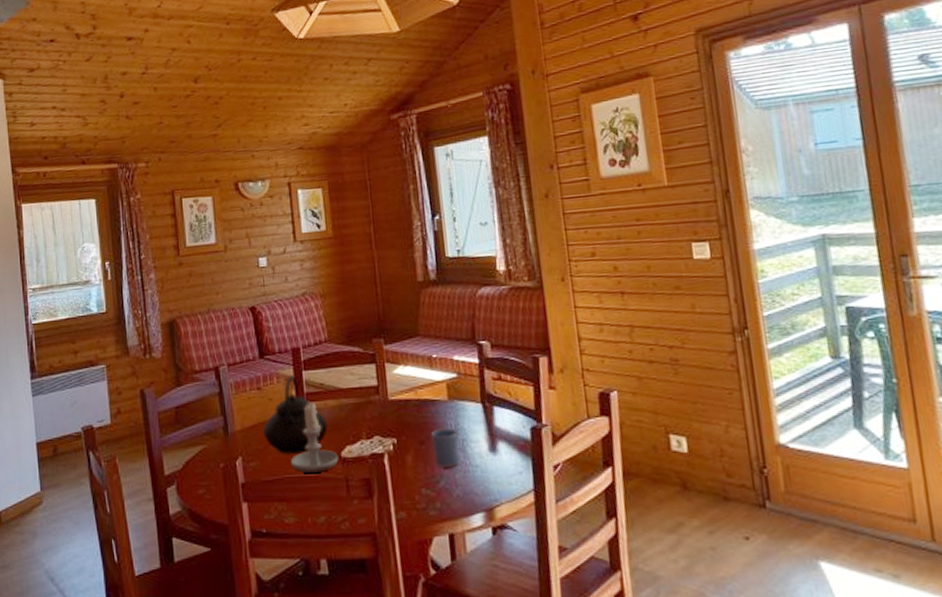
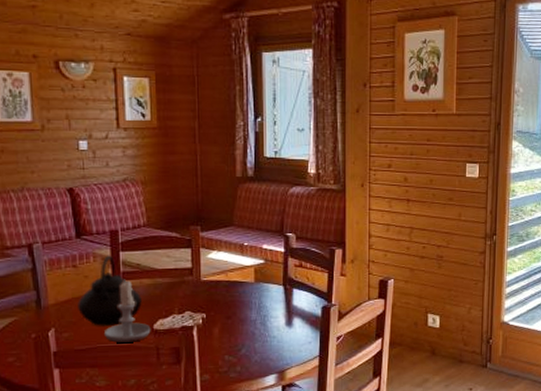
mug: present [432,428,460,467] -> none [238,306,261,338]

